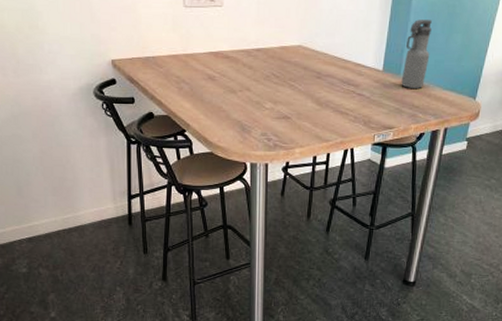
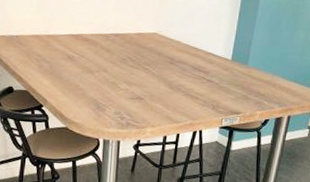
water bottle: present [401,19,432,88] -> none [248,16,278,78]

